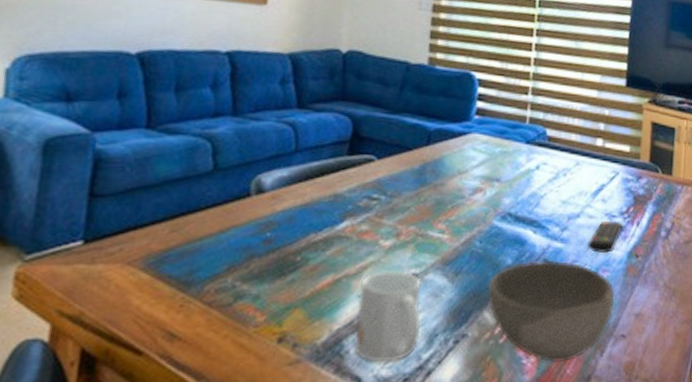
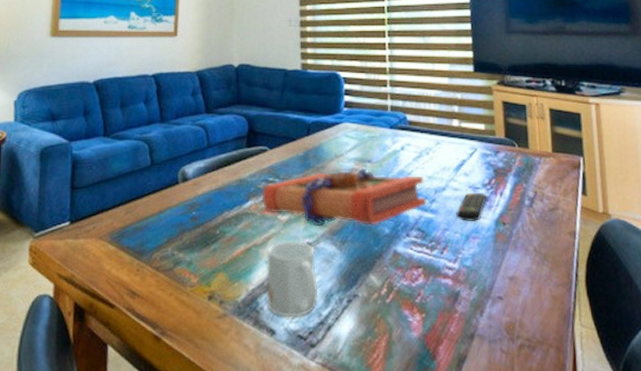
book: none [360,187,558,255] -> present [261,167,427,227]
bowl: present [487,260,615,363] -> none [370,229,488,322]

